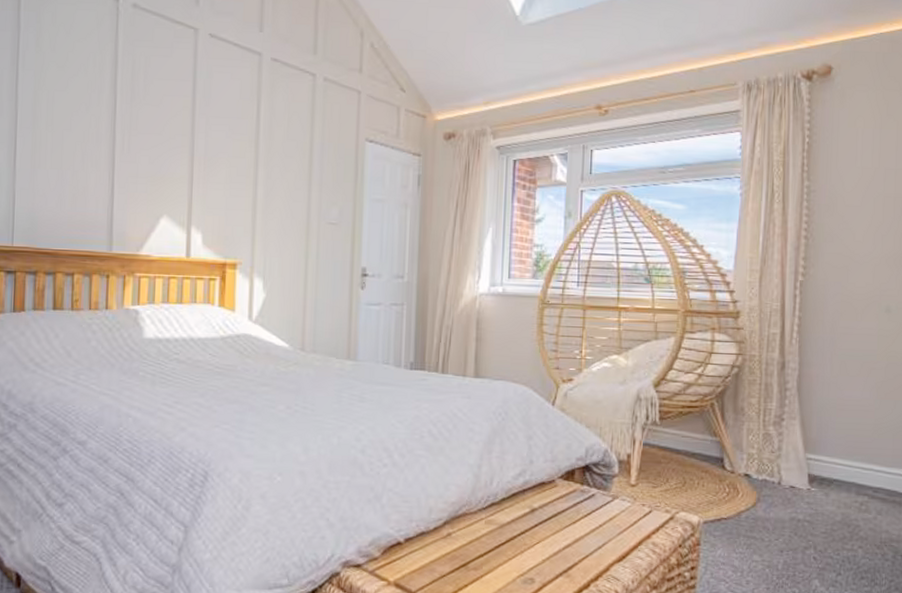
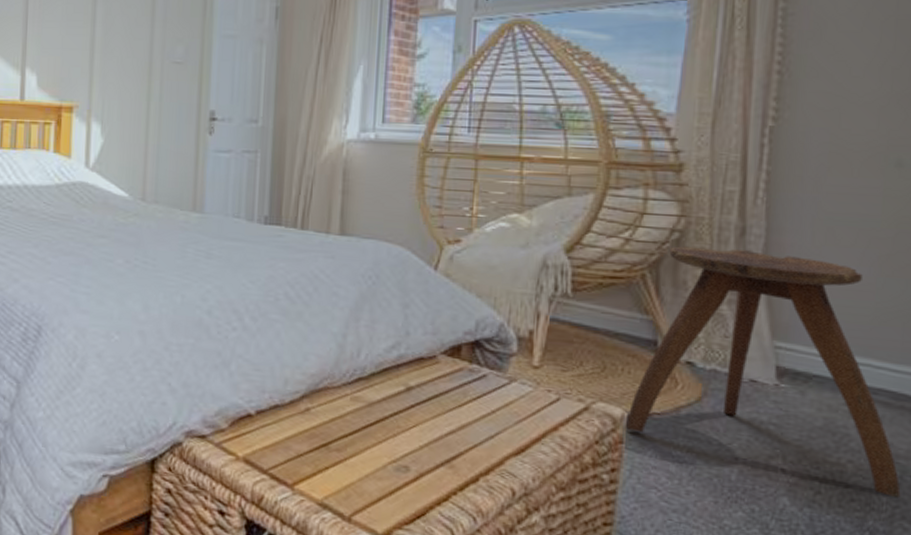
stool: none [701,379,895,574] -> present [624,246,901,499]

